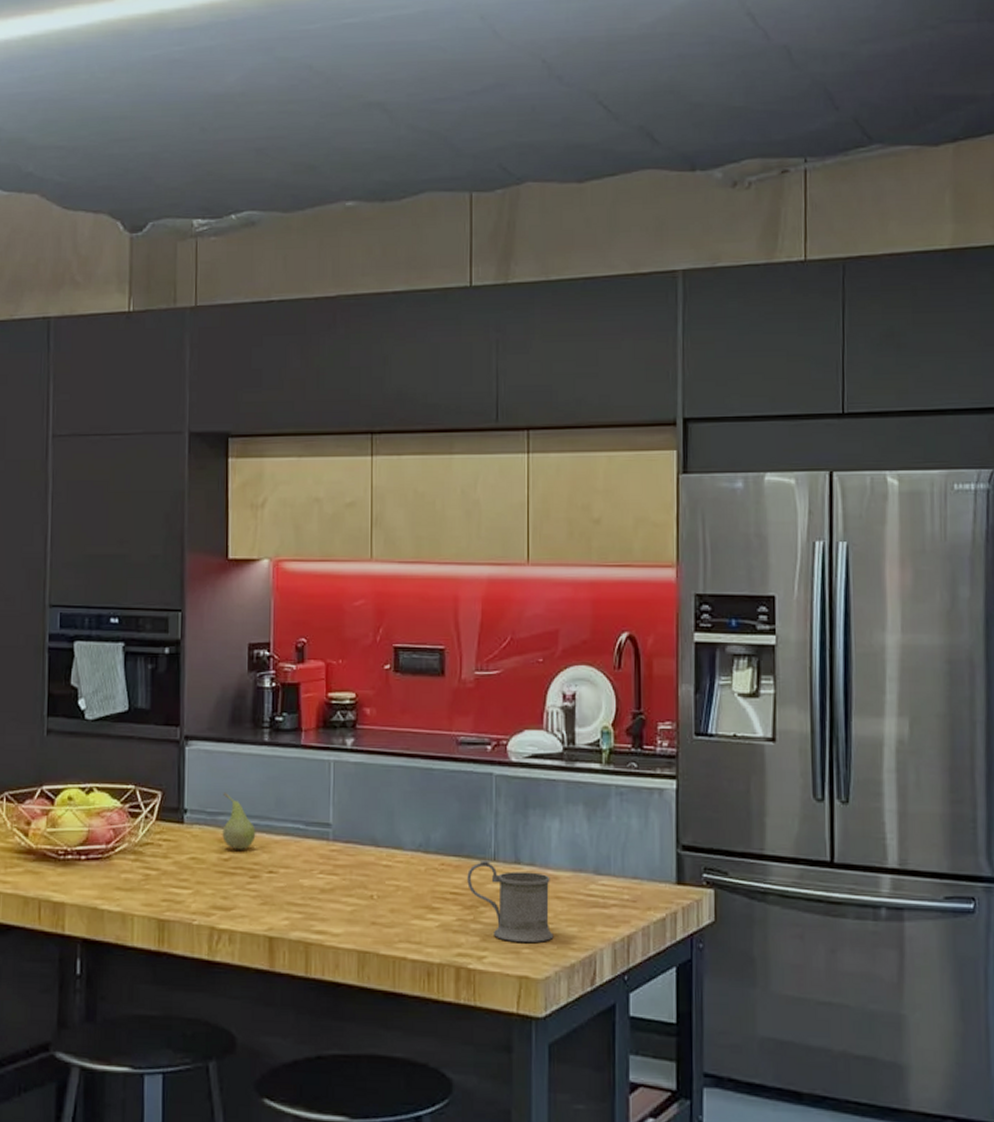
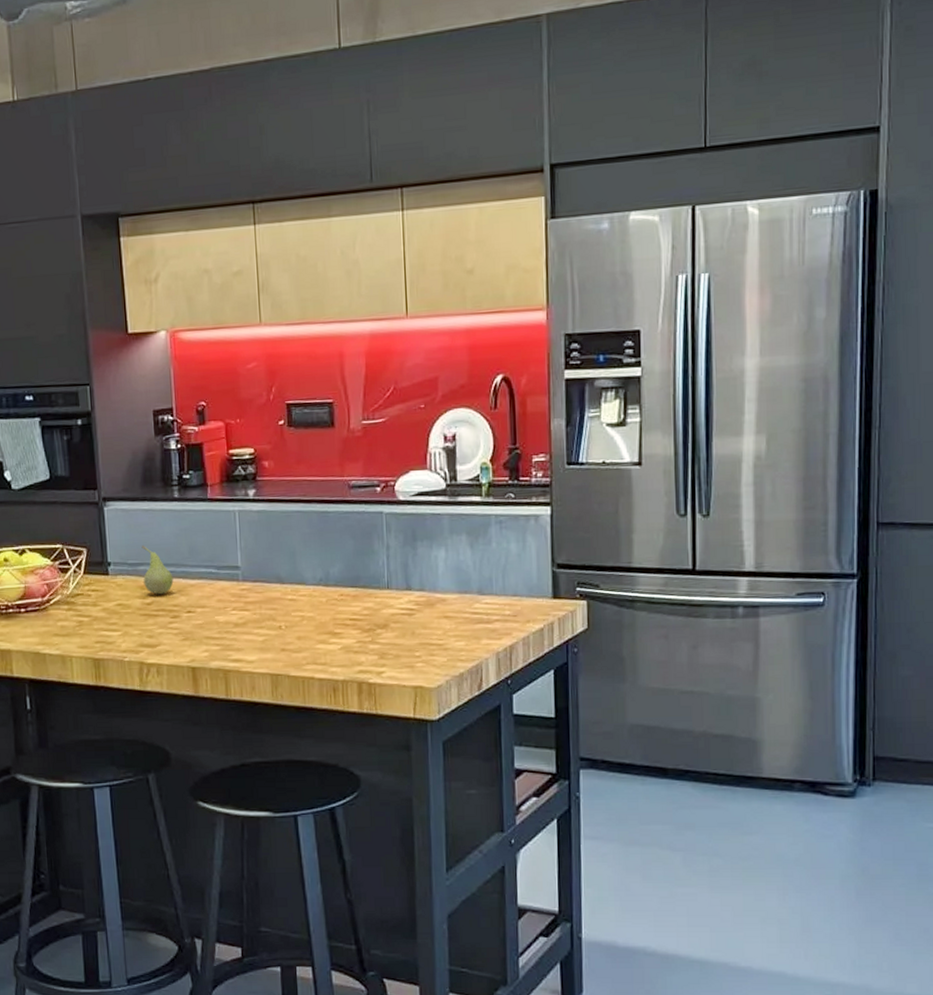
mug: present [467,860,554,942] -> none [364,589,444,657]

